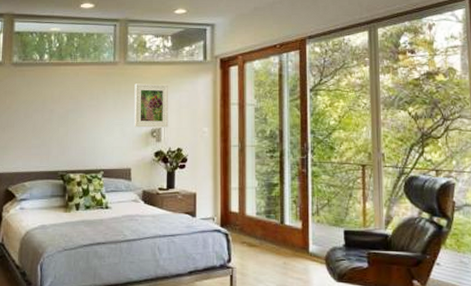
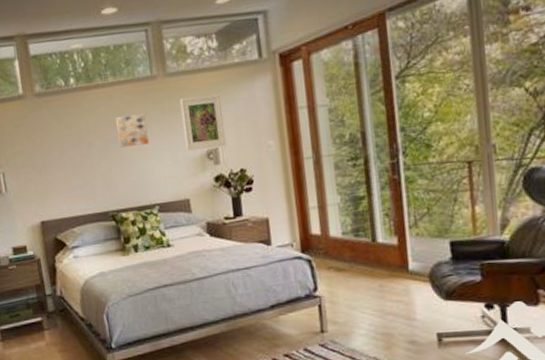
wall art: none [78,92,104,117] -> present [116,113,150,147]

